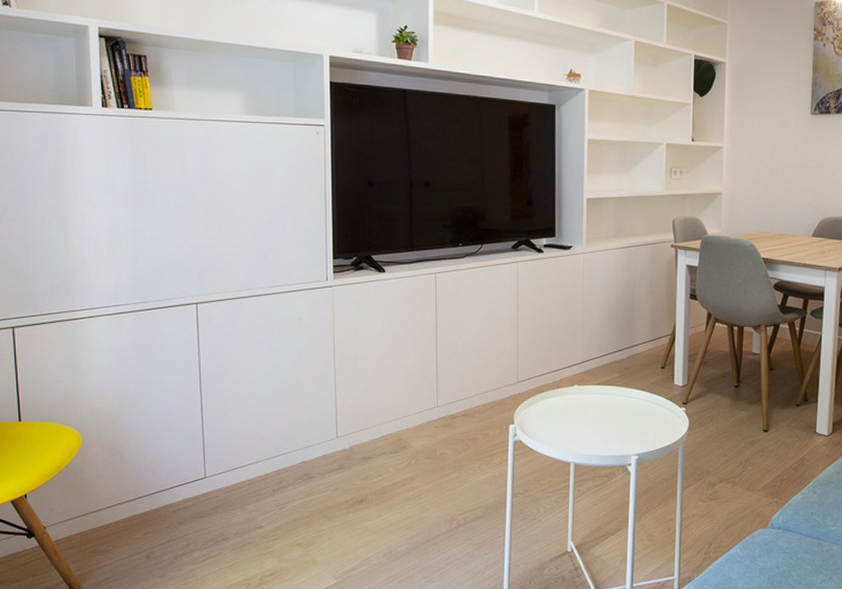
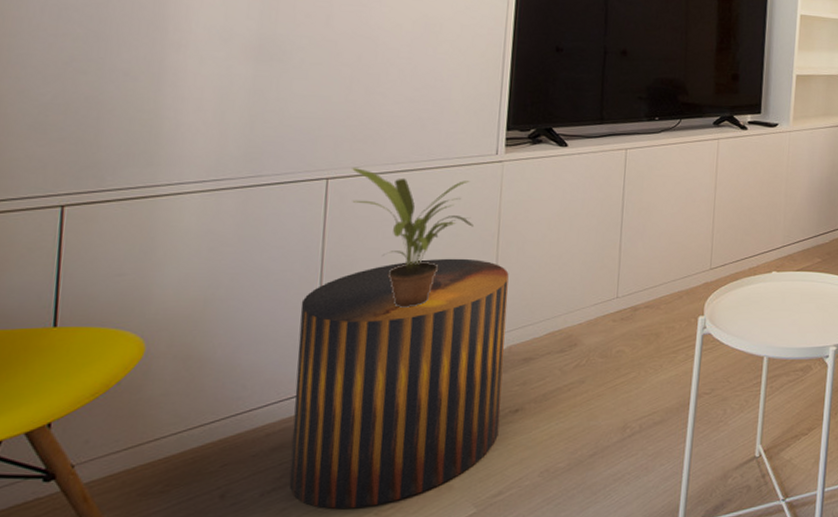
stool: none [188,370,349,574] -> present [289,258,509,510]
potted plant: none [214,294,313,412] -> present [352,168,473,308]

